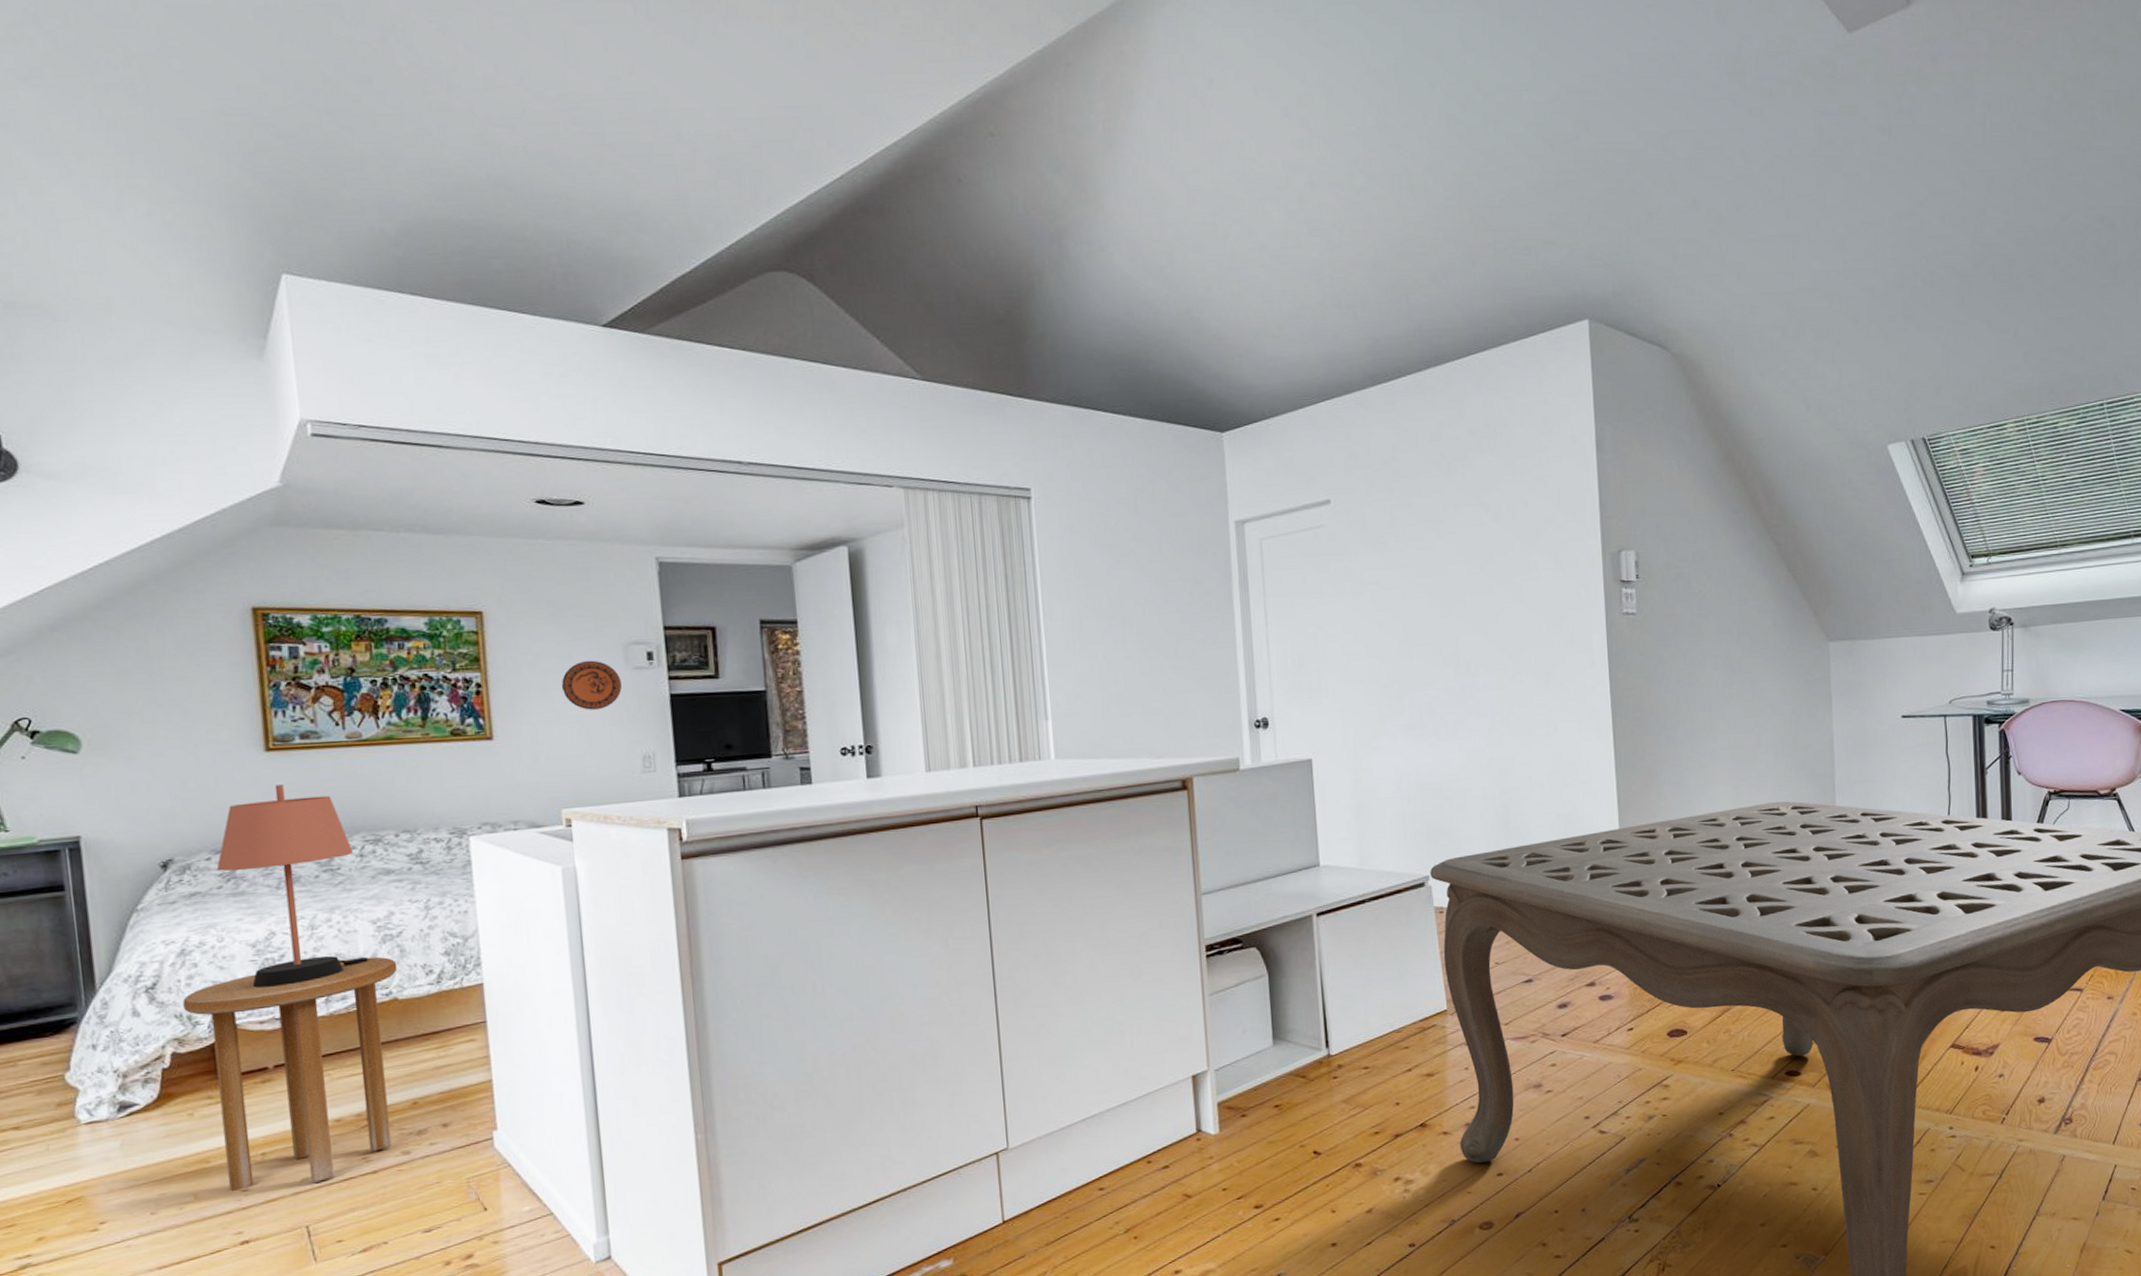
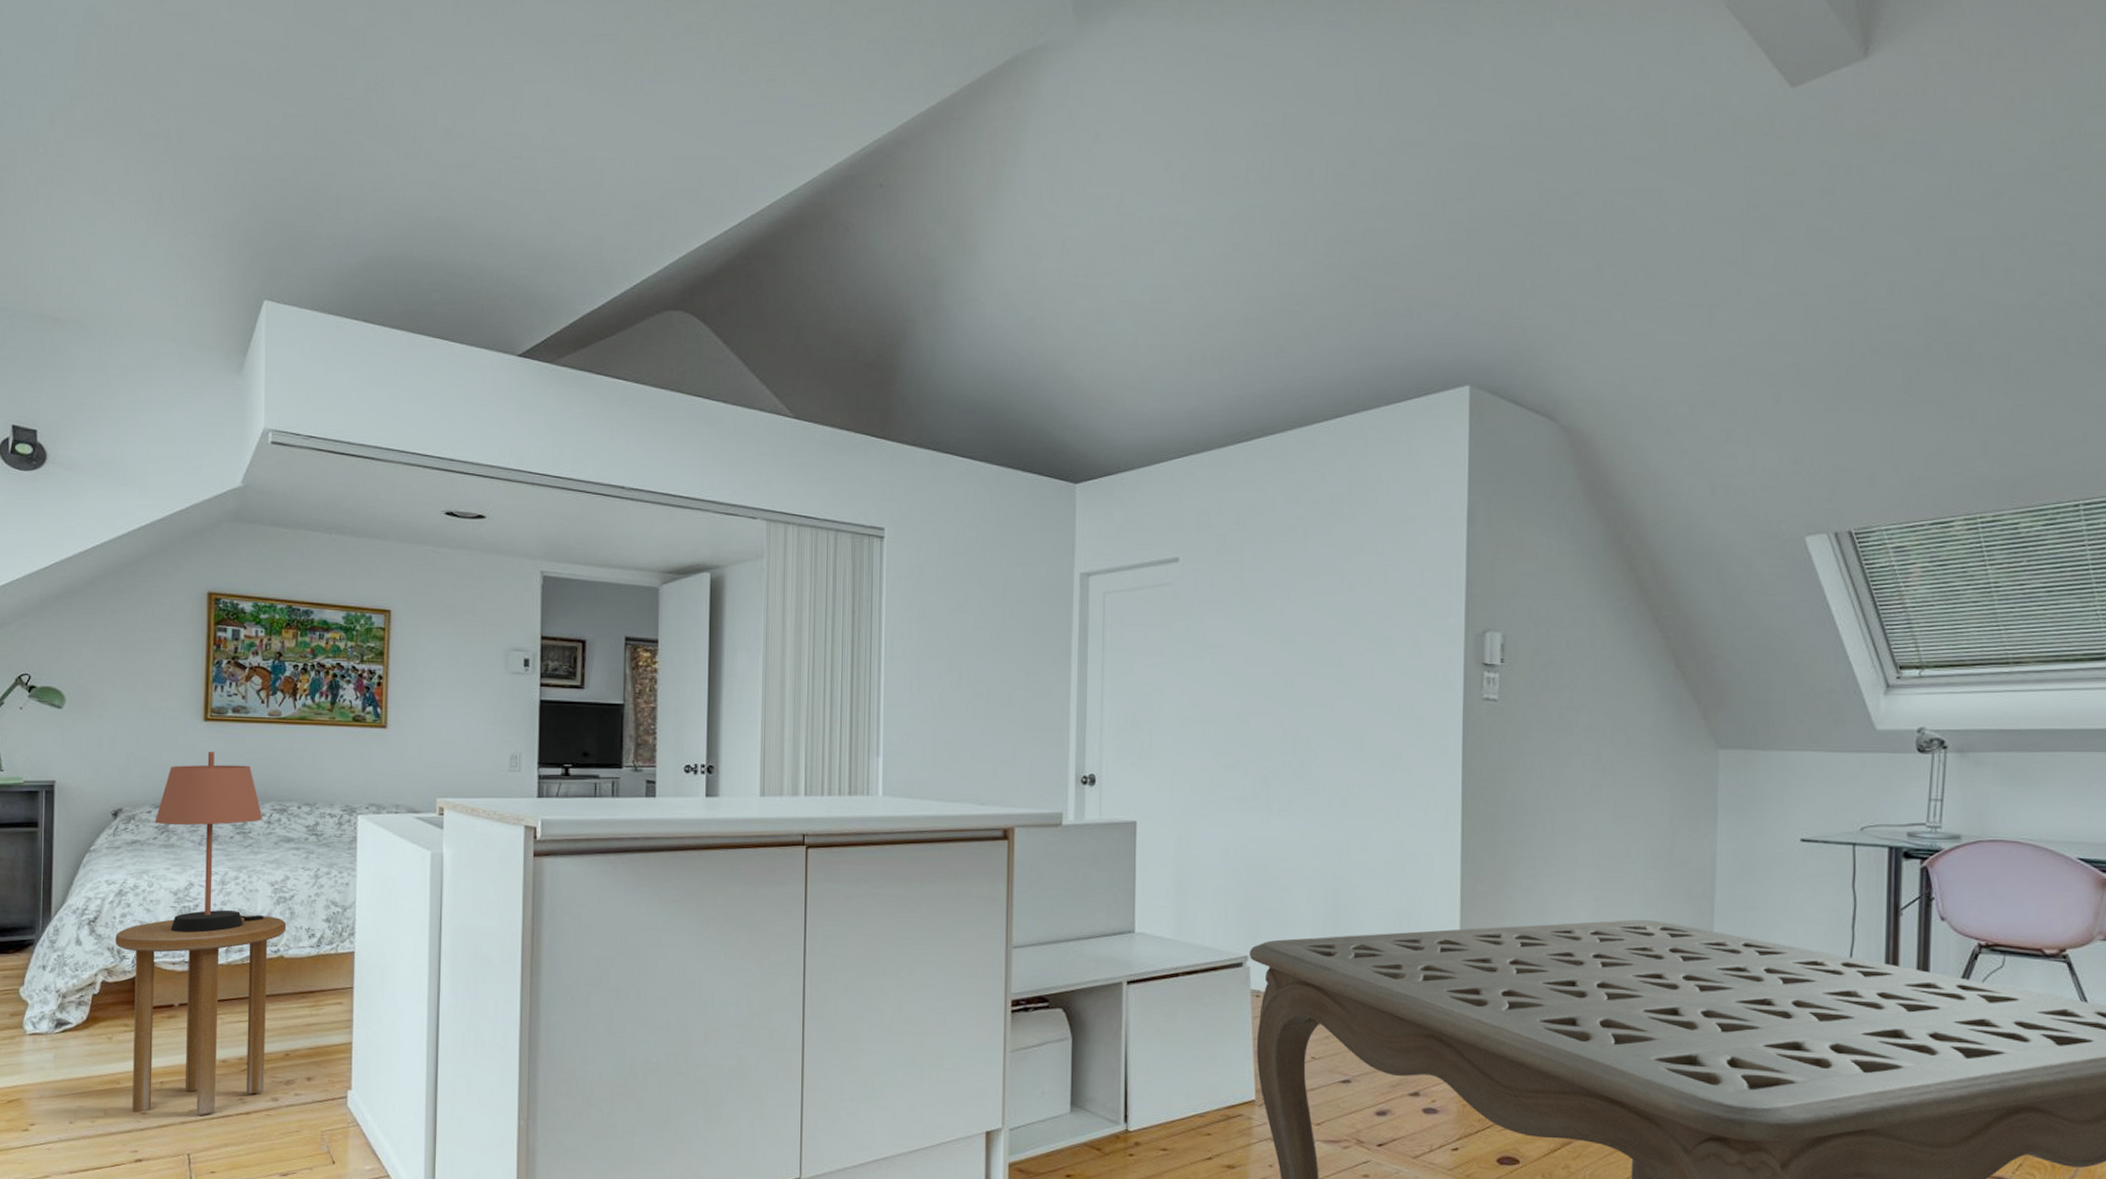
decorative plate: present [561,660,622,710] -> none [448,662,499,709]

